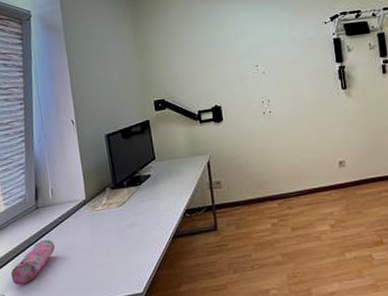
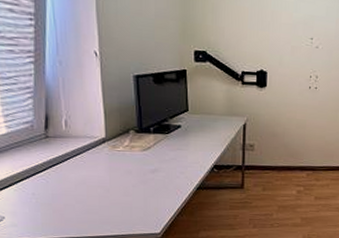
pencil case: present [11,240,56,285] -> none [12,170,67,210]

